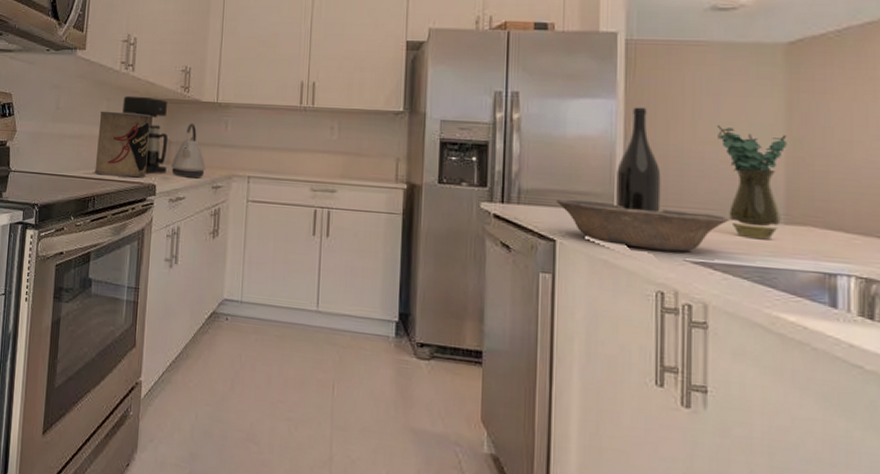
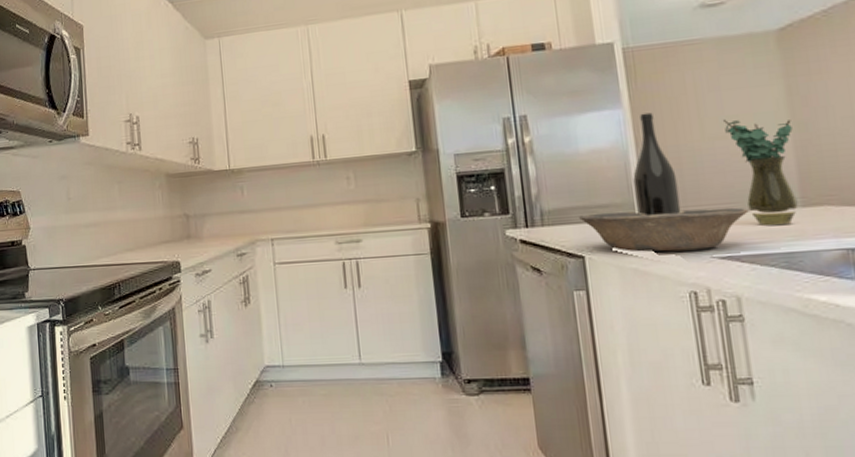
tin can: present [94,110,151,178] -> none [112,192,168,260]
coffee maker: present [122,95,168,175] -> none [134,174,189,253]
kettle: present [171,123,206,179] -> none [192,194,228,250]

